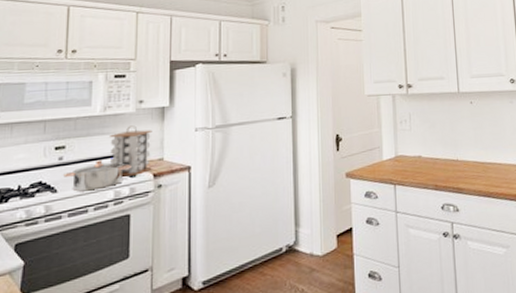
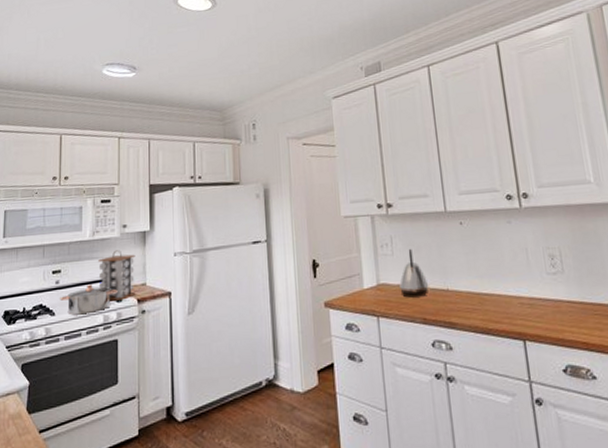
kettle: none [415,124,441,168] -> present [399,248,429,298]

